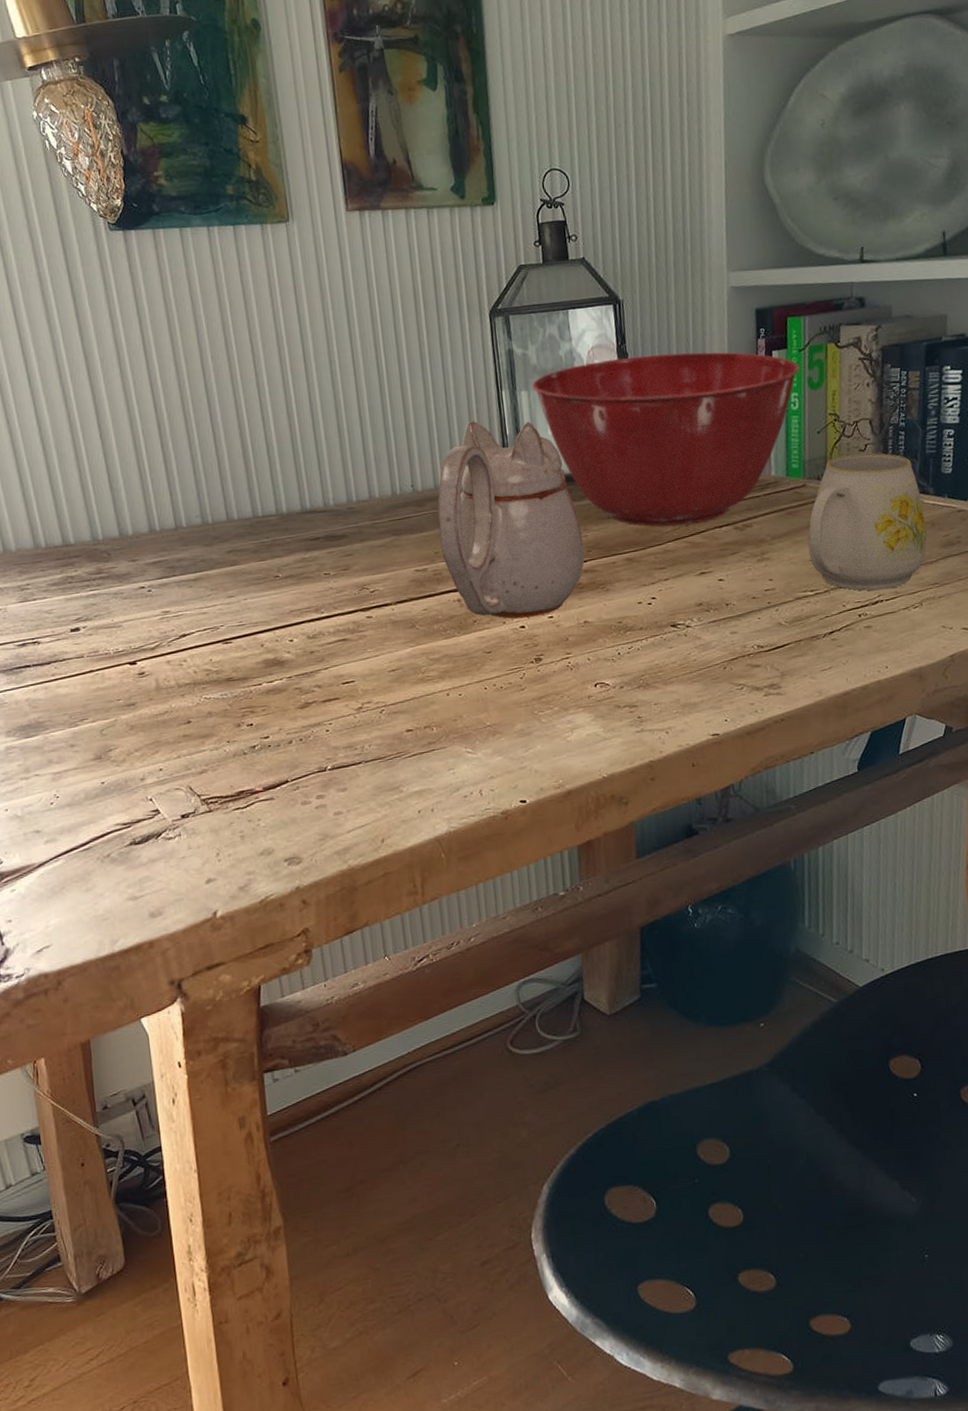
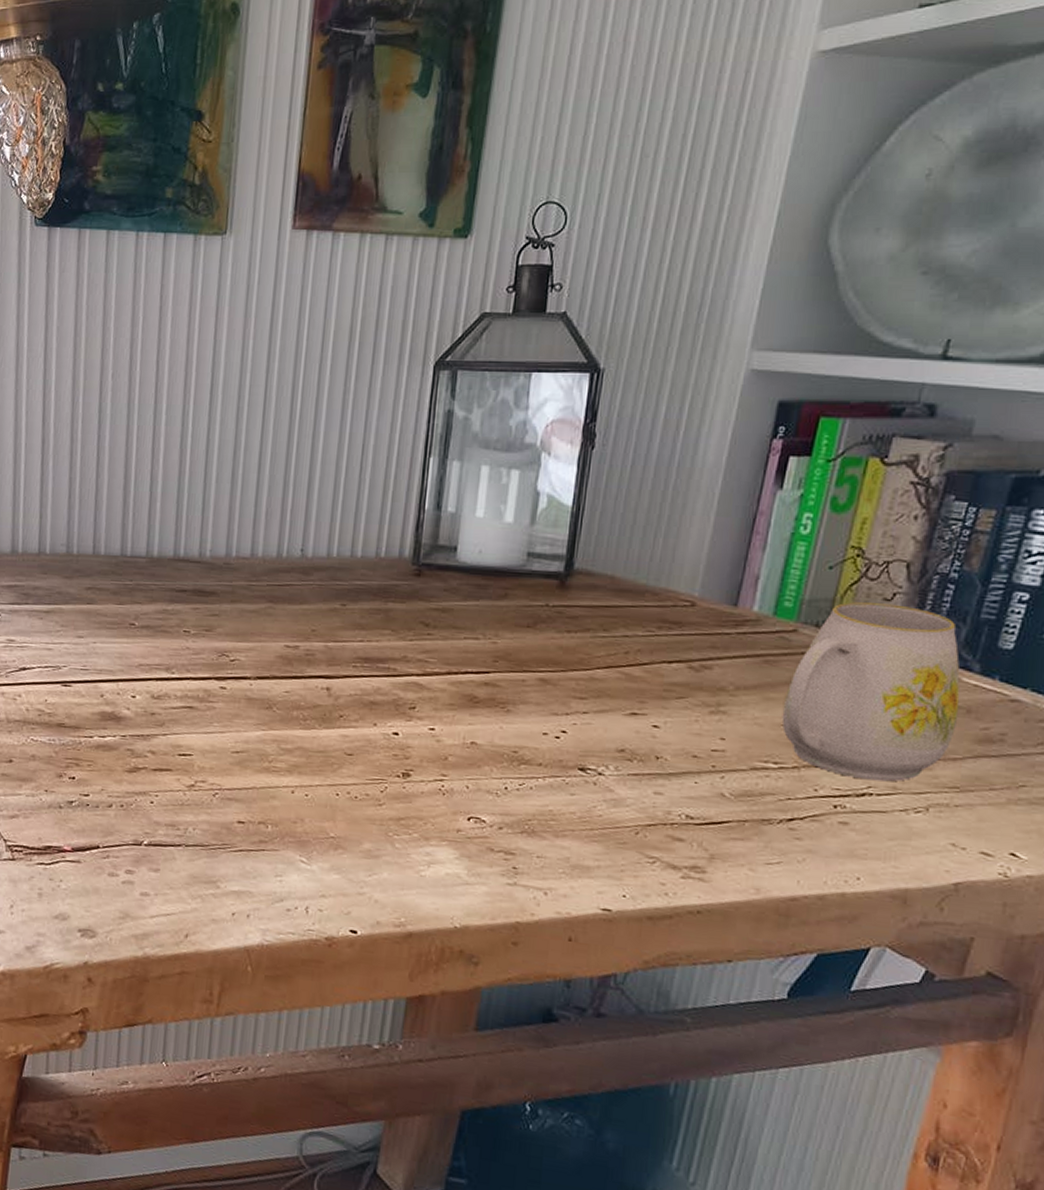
teapot: present [437,420,585,619] -> none [319,486,492,725]
mixing bowl: present [532,352,800,526] -> none [468,438,823,652]

